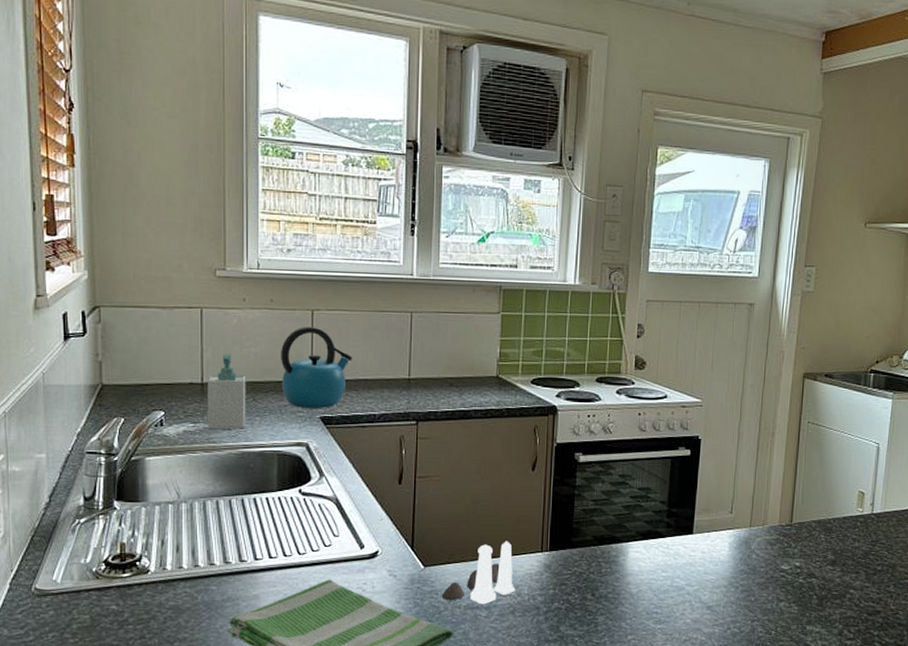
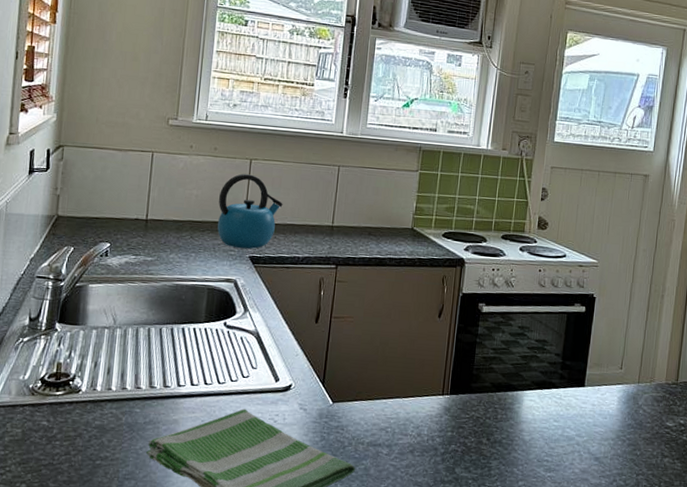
soap bottle: present [207,354,246,430] -> none [147,194,186,264]
salt and pepper shaker set: present [441,541,516,605] -> none [346,382,416,443]

